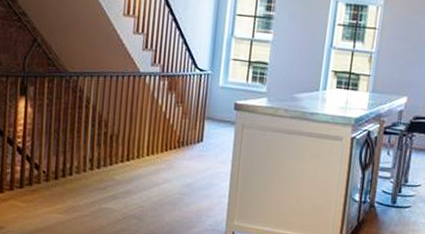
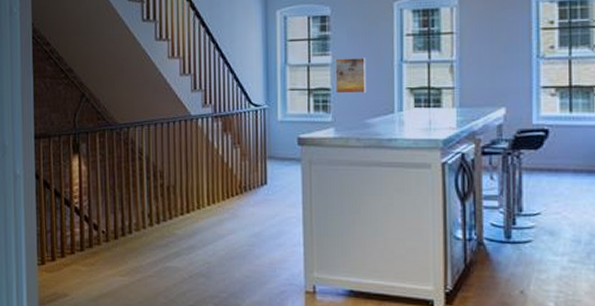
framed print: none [272,37,302,71] -> present [335,58,367,94]

